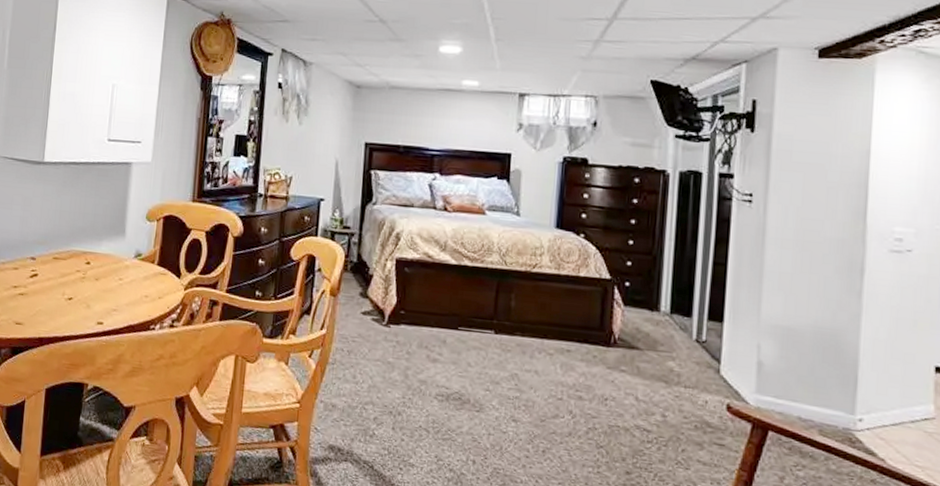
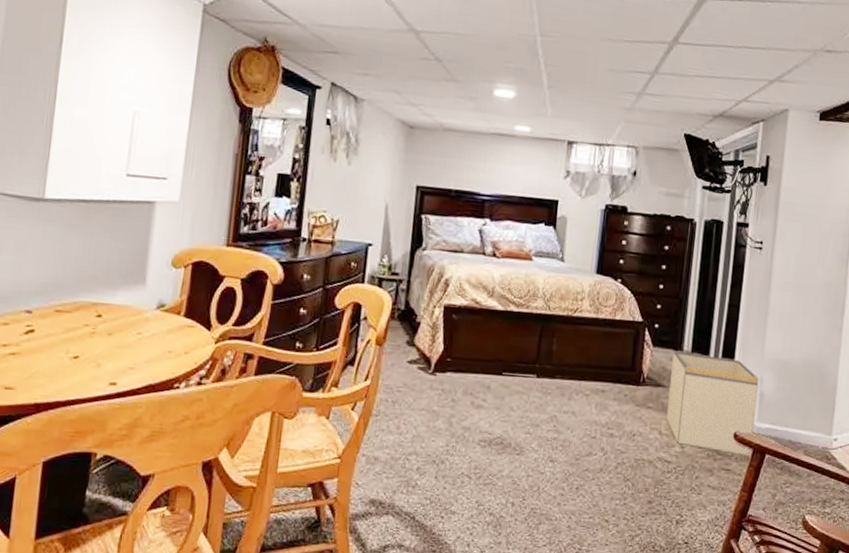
storage bin: none [643,311,756,431] -> present [666,350,759,456]

